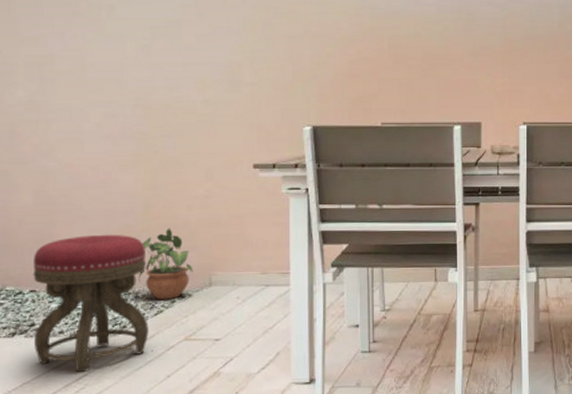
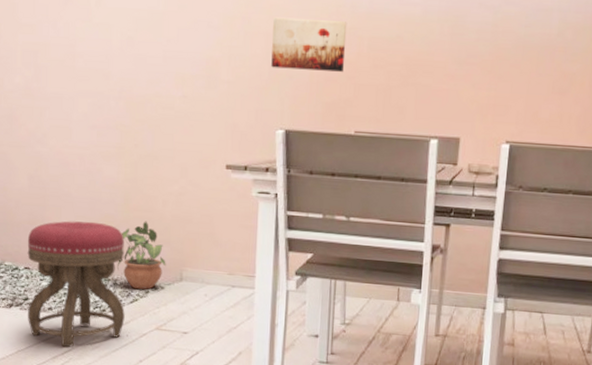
wall art: none [294,21,367,68] -> present [271,17,347,72]

